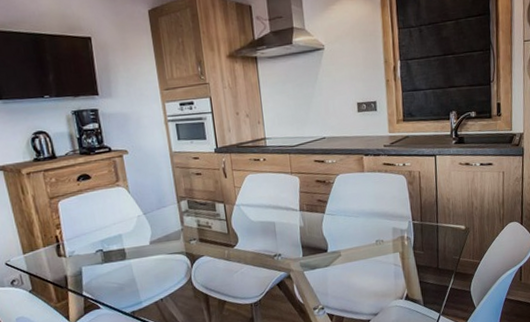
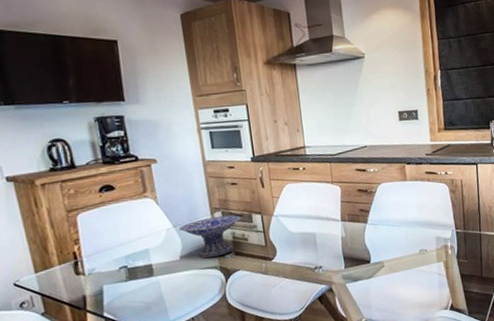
decorative bowl: none [148,204,206,244] -> present [178,215,242,258]

